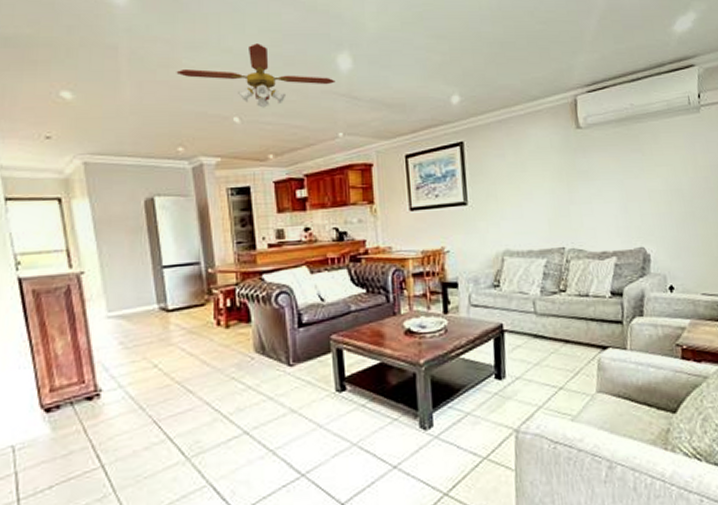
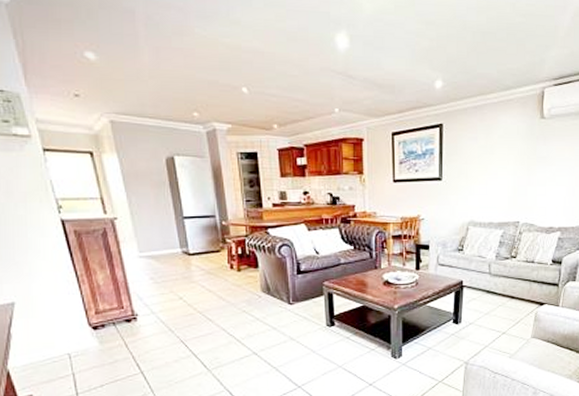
ceiling fan: present [176,43,336,108] -> none [189,17,333,81]

